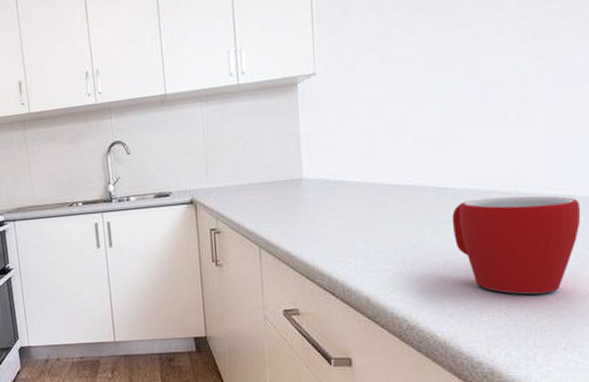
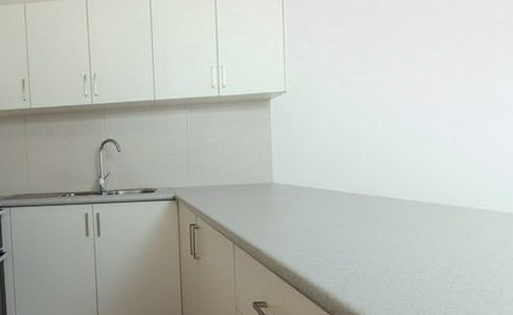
mug: present [452,196,581,294] -> none [400,209,506,297]

